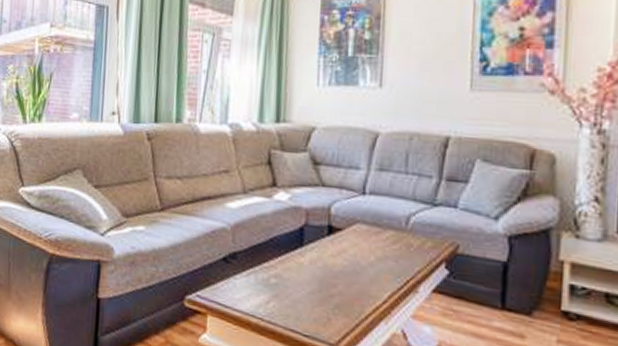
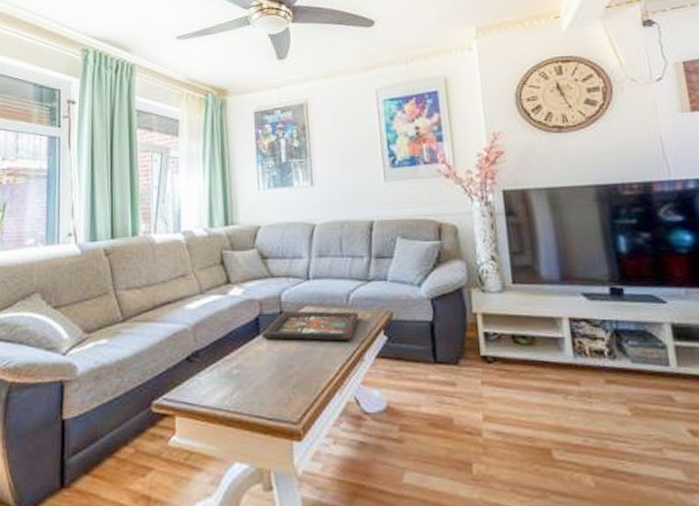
decorative tray: none [305,224,419,269] -> present [261,310,360,341]

